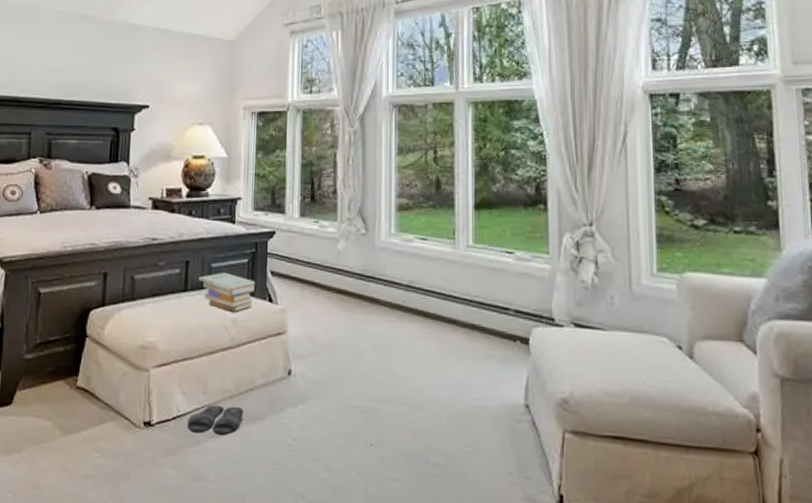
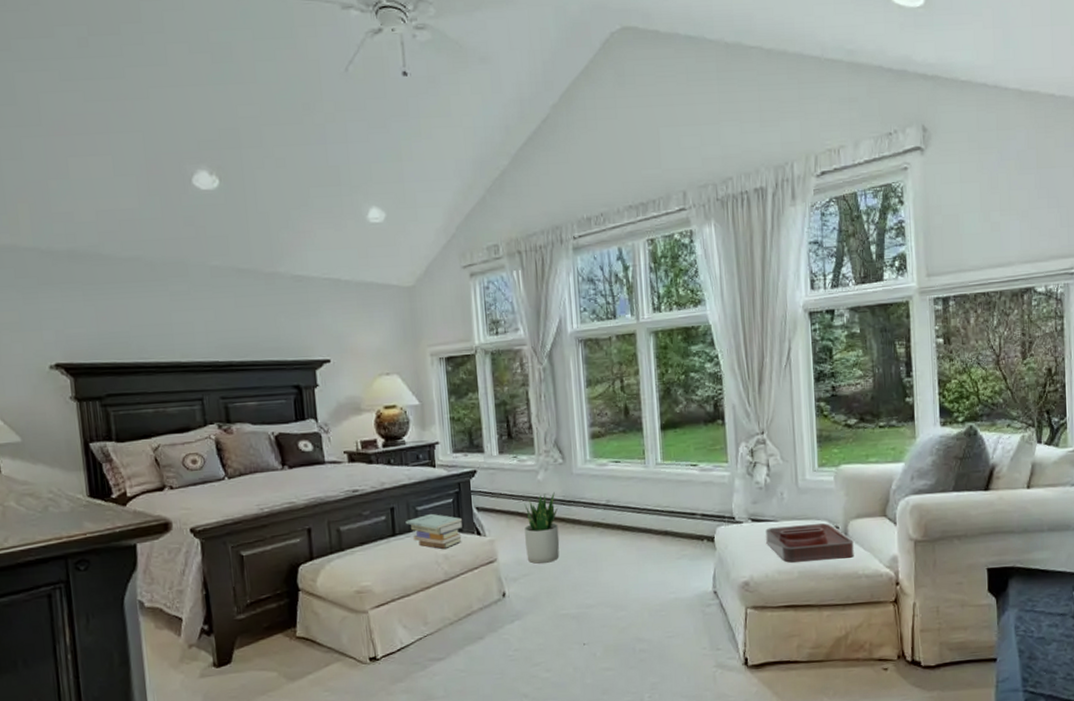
slippers: present [188,404,244,435] -> none [412,630,465,660]
planter: none [318,264,357,343] -> present [524,491,560,564]
decorative tray: none [591,337,701,388] -> present [766,523,854,564]

